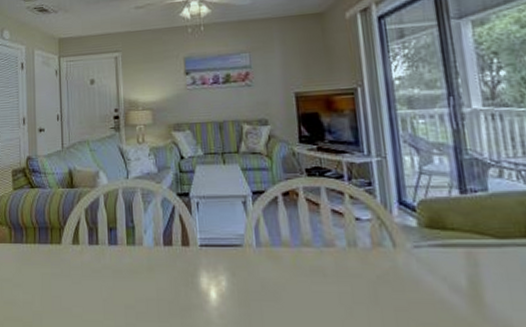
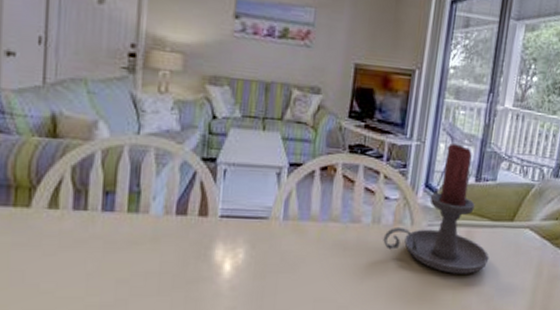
candle holder: none [364,155,508,305] -> present [383,143,489,274]

